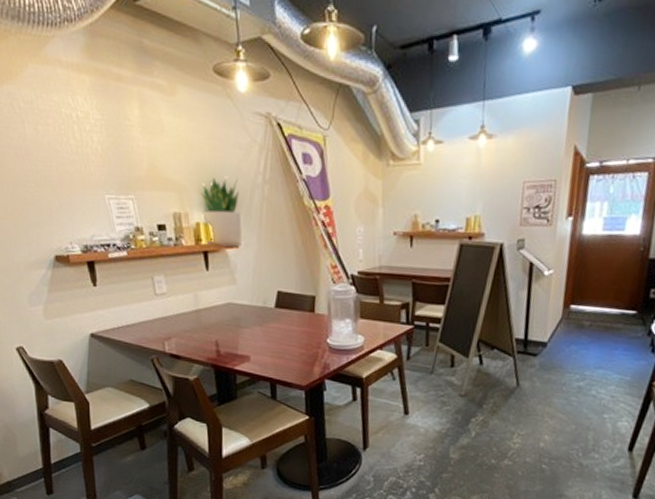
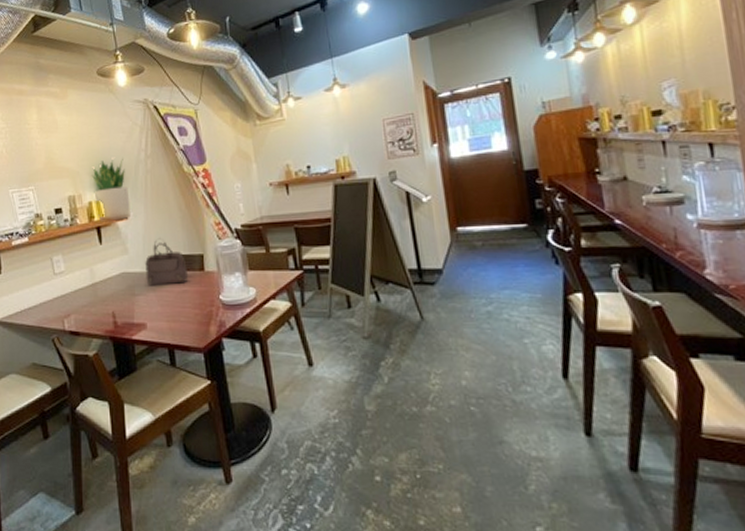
handbag: none [253,273,298,322] -> present [145,238,189,286]

